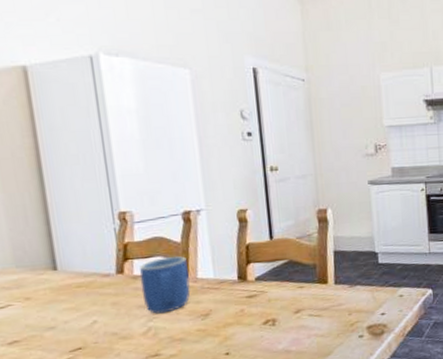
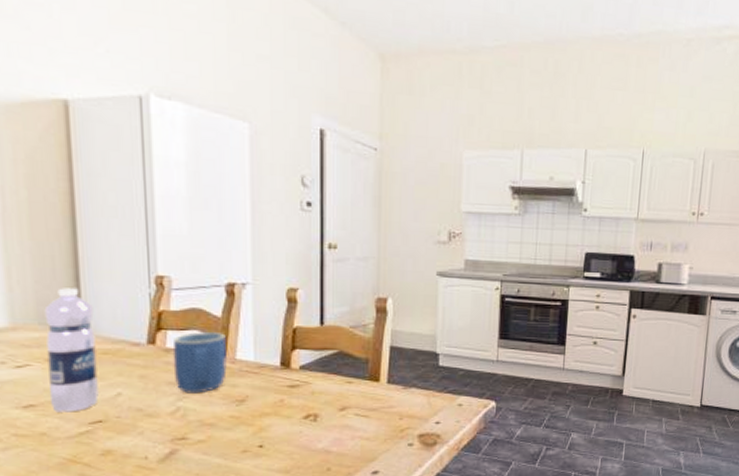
water bottle: none [20,231,77,345] -> present [44,288,99,412]

